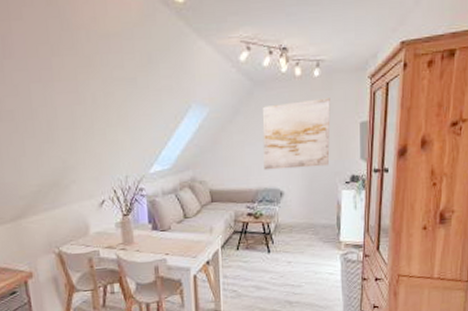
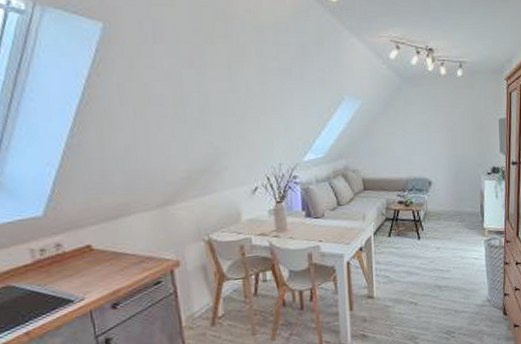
wall art: present [262,98,331,170] -> none [411,96,473,161]

